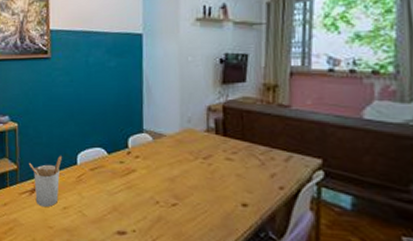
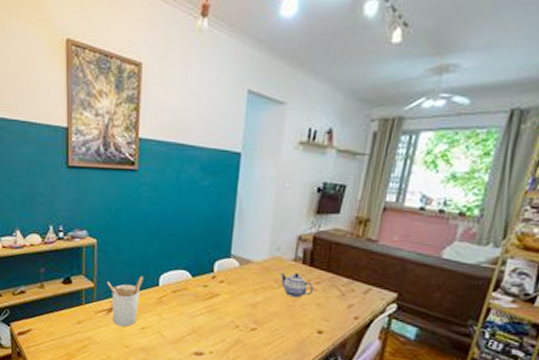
teapot: none [195,144,232,170] -> present [280,273,314,298]

